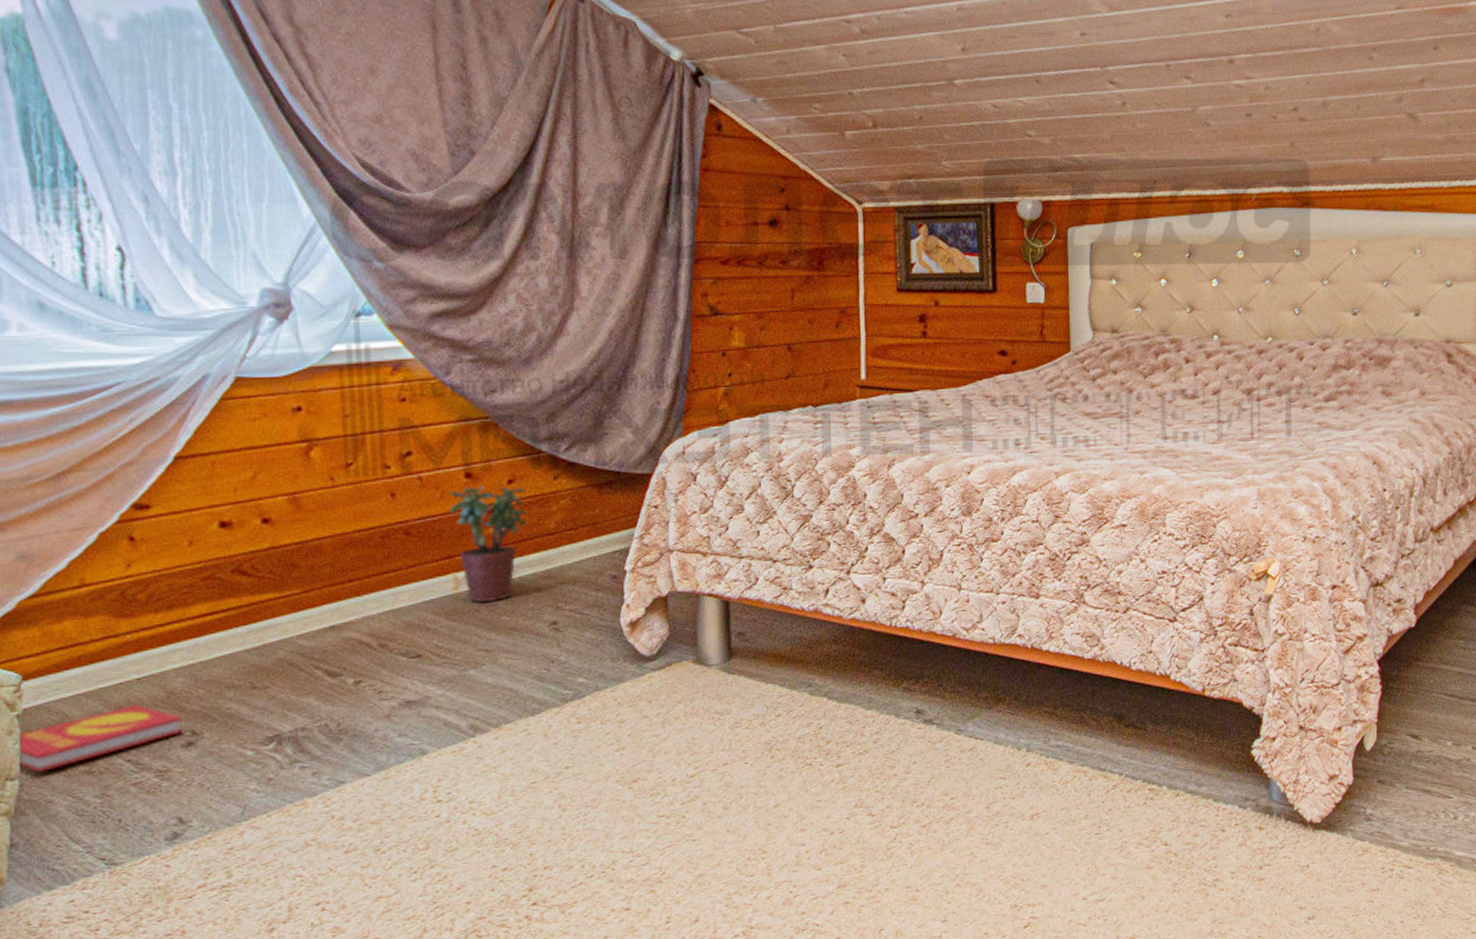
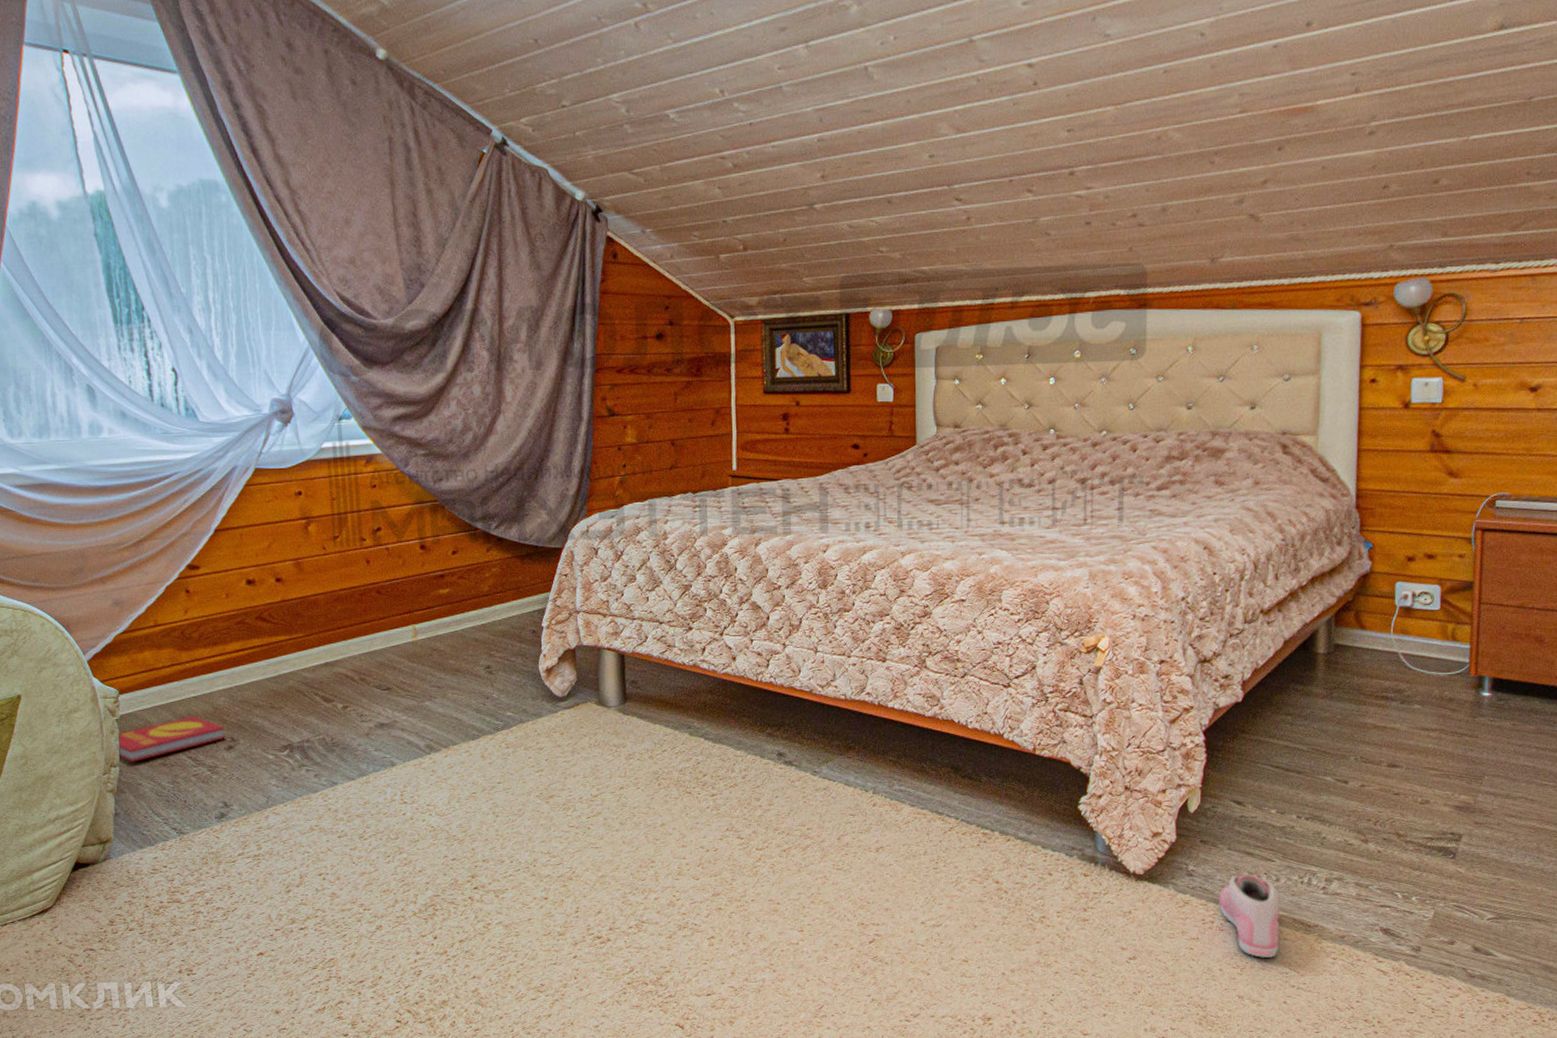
potted plant: present [448,485,531,602] -> none [408,555,470,648]
sneaker: none [1398,814,1459,905] -> present [1219,874,1280,958]

